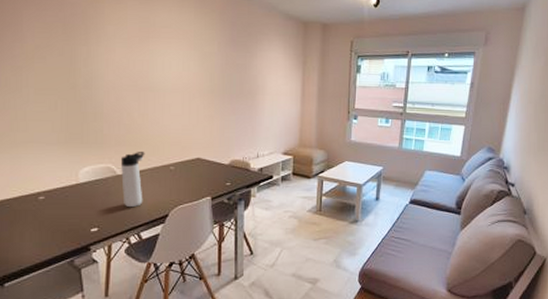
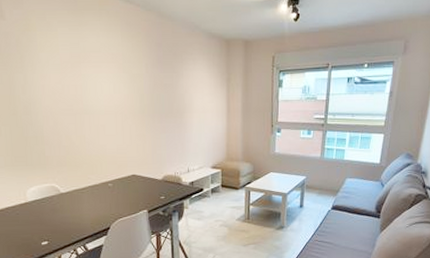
thermos bottle: present [121,151,145,208] -> none [64,170,86,223]

